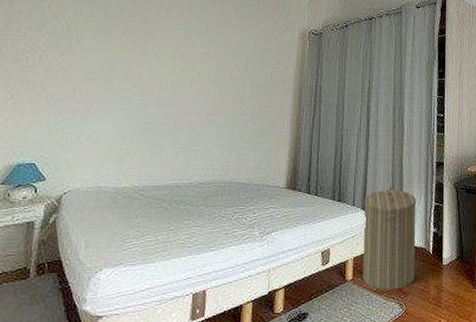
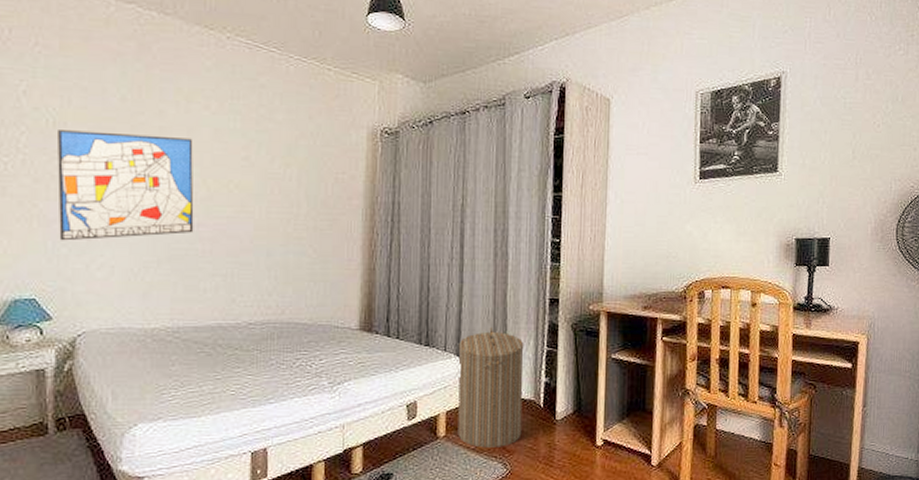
wall art: none [59,33,169,117] -> present [57,130,194,241]

